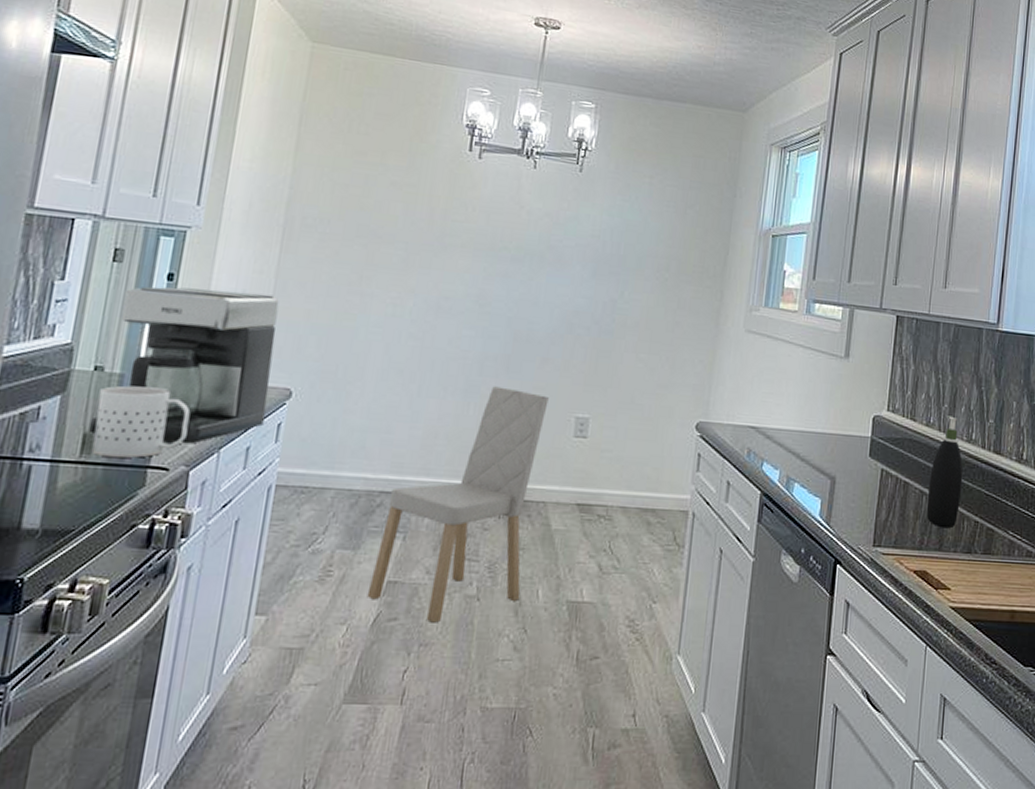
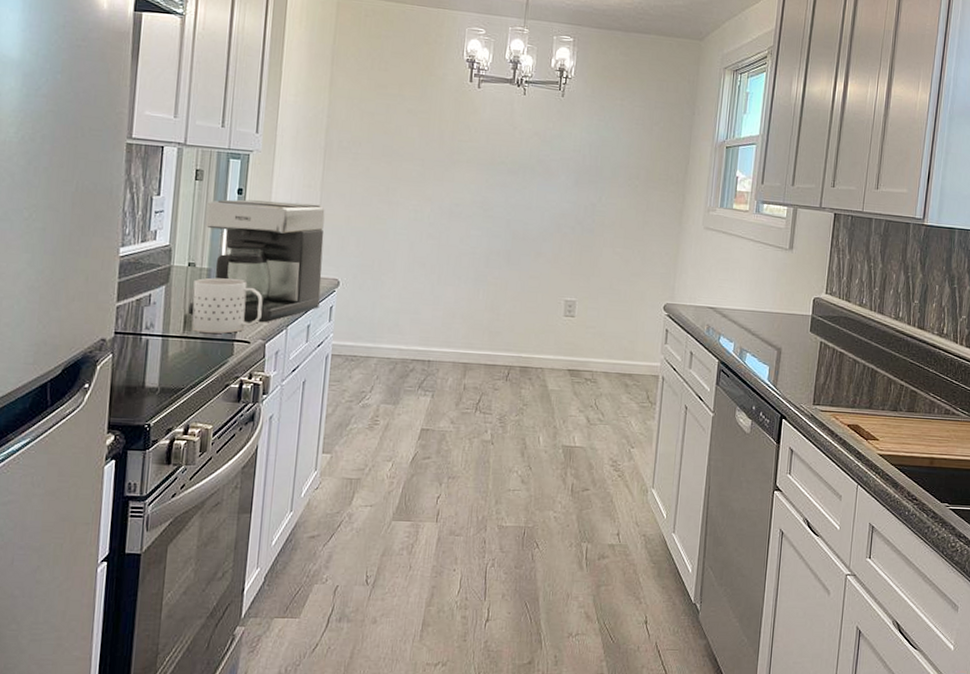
dining chair: present [367,386,549,623] -> none [406,276,543,461]
soap dispenser: present [926,416,963,529] -> none [859,297,891,391]

